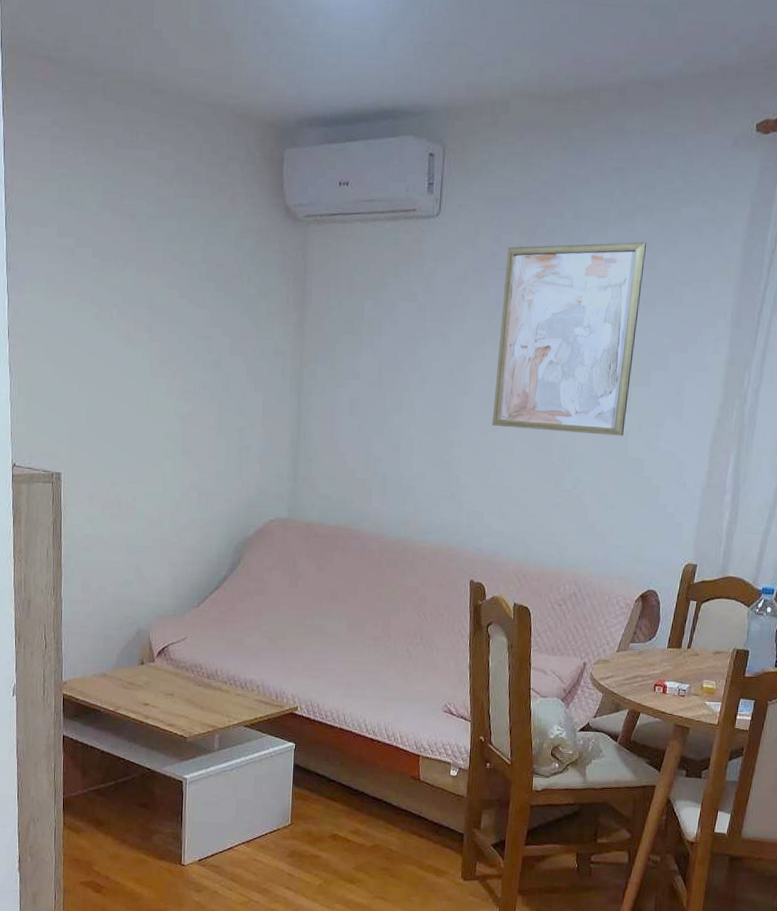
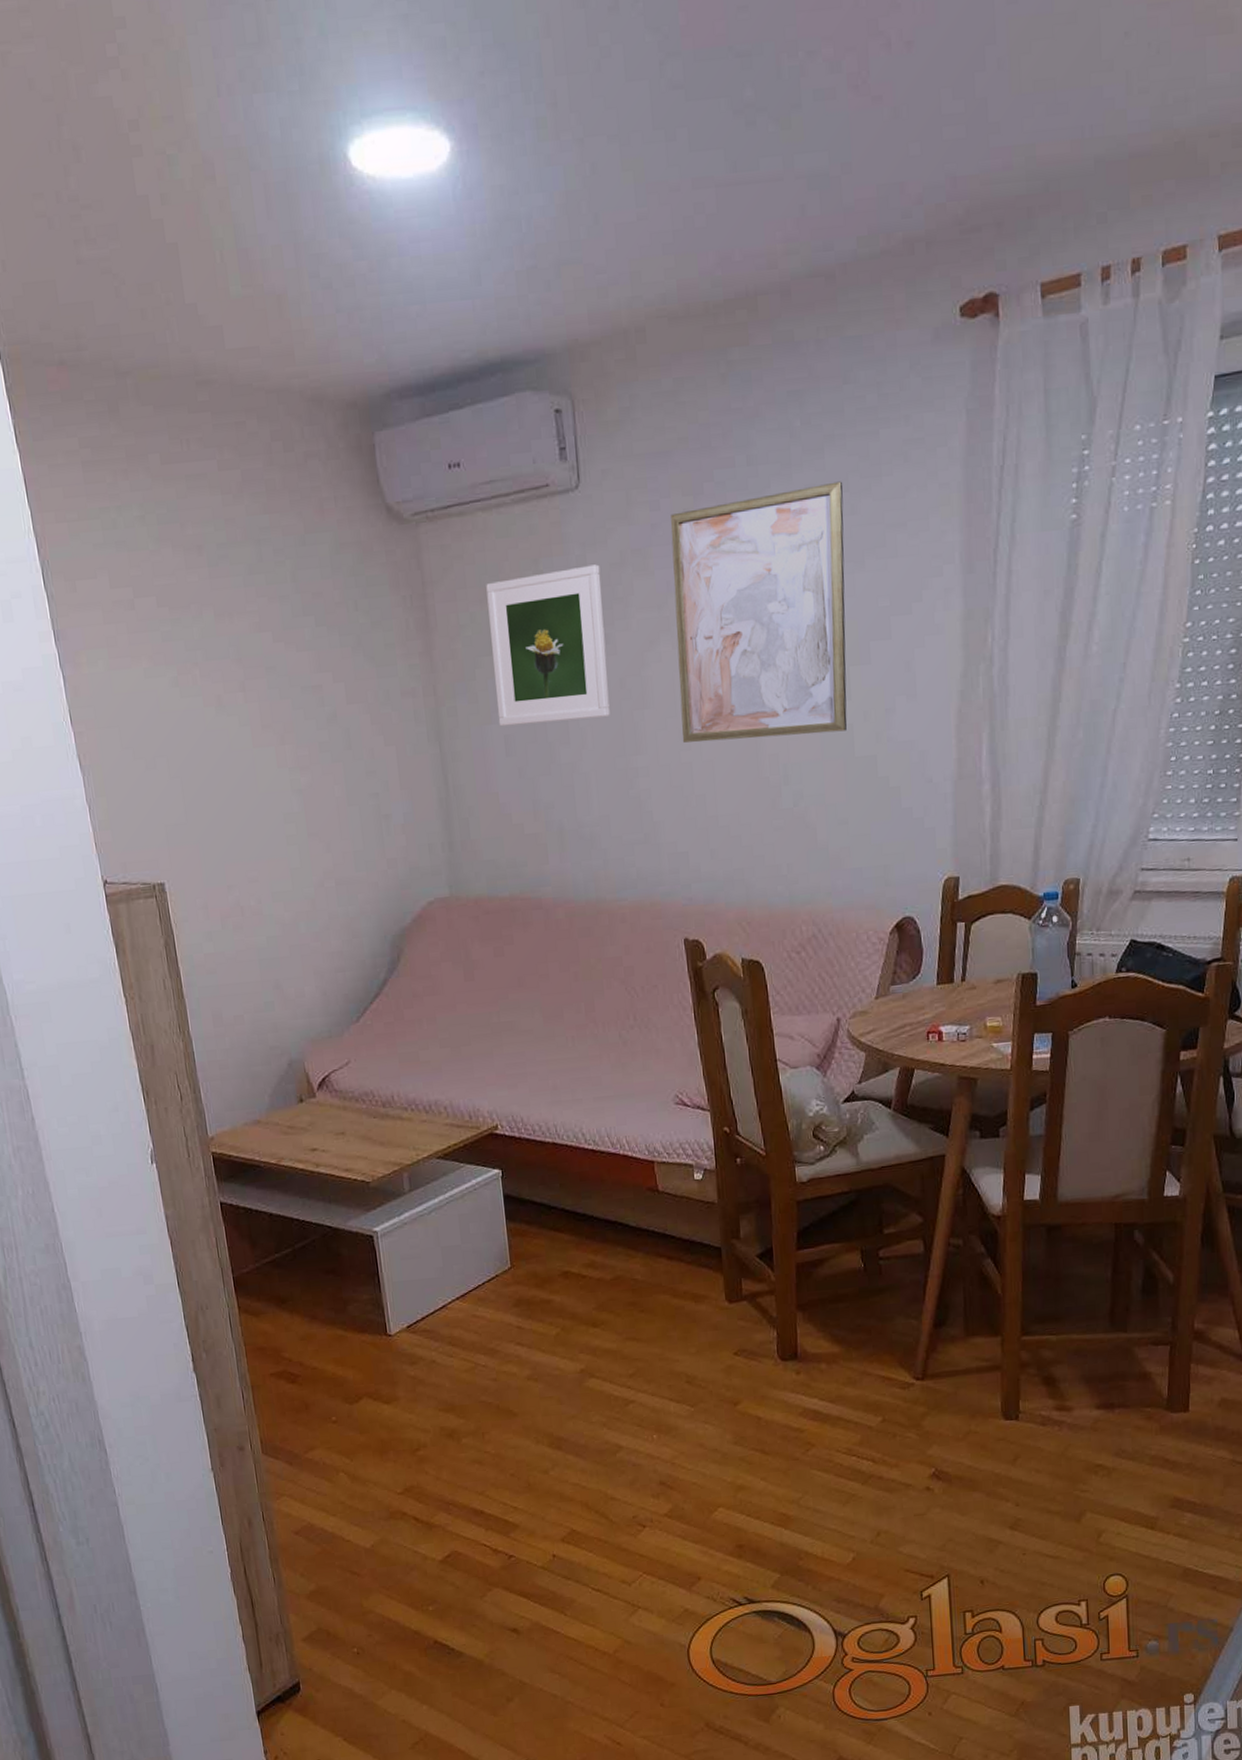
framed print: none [348,276,446,396] -> present [486,564,610,727]

